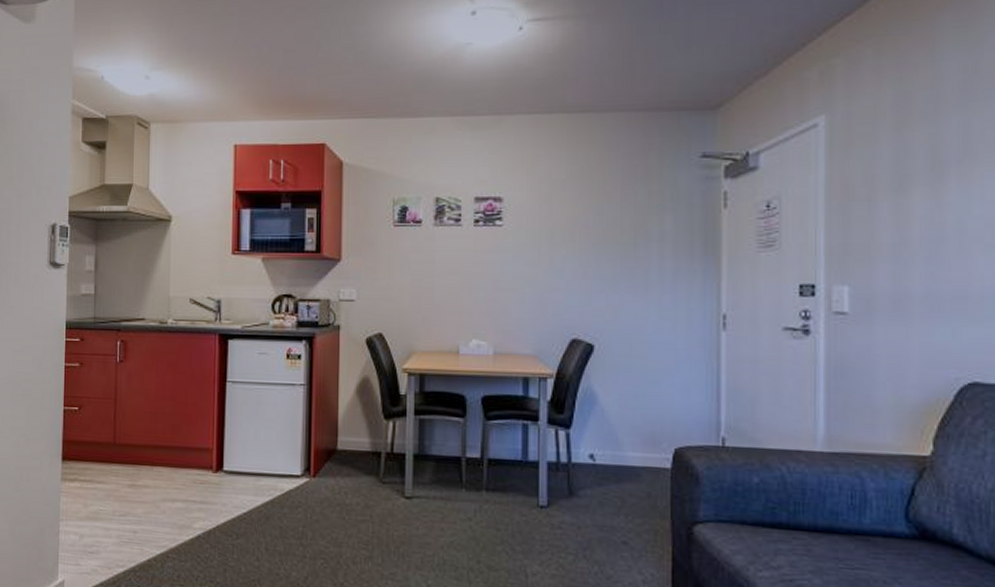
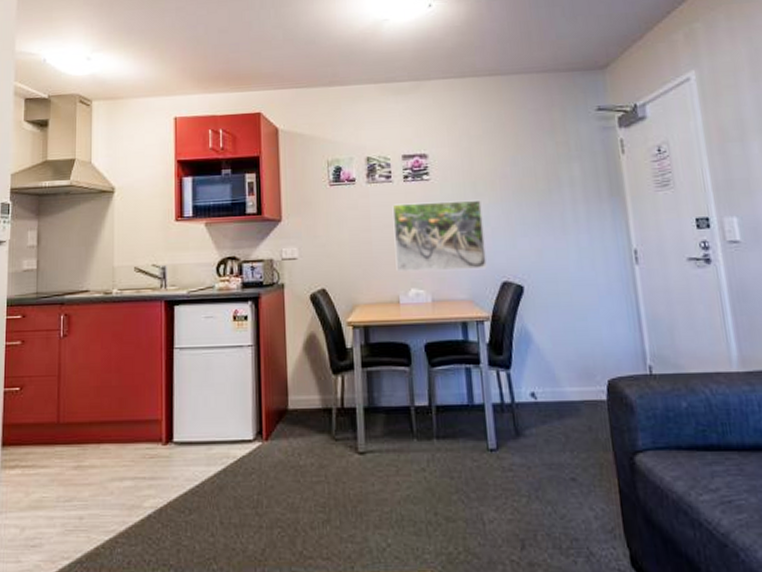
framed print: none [458,249,558,325] -> present [392,199,487,272]

